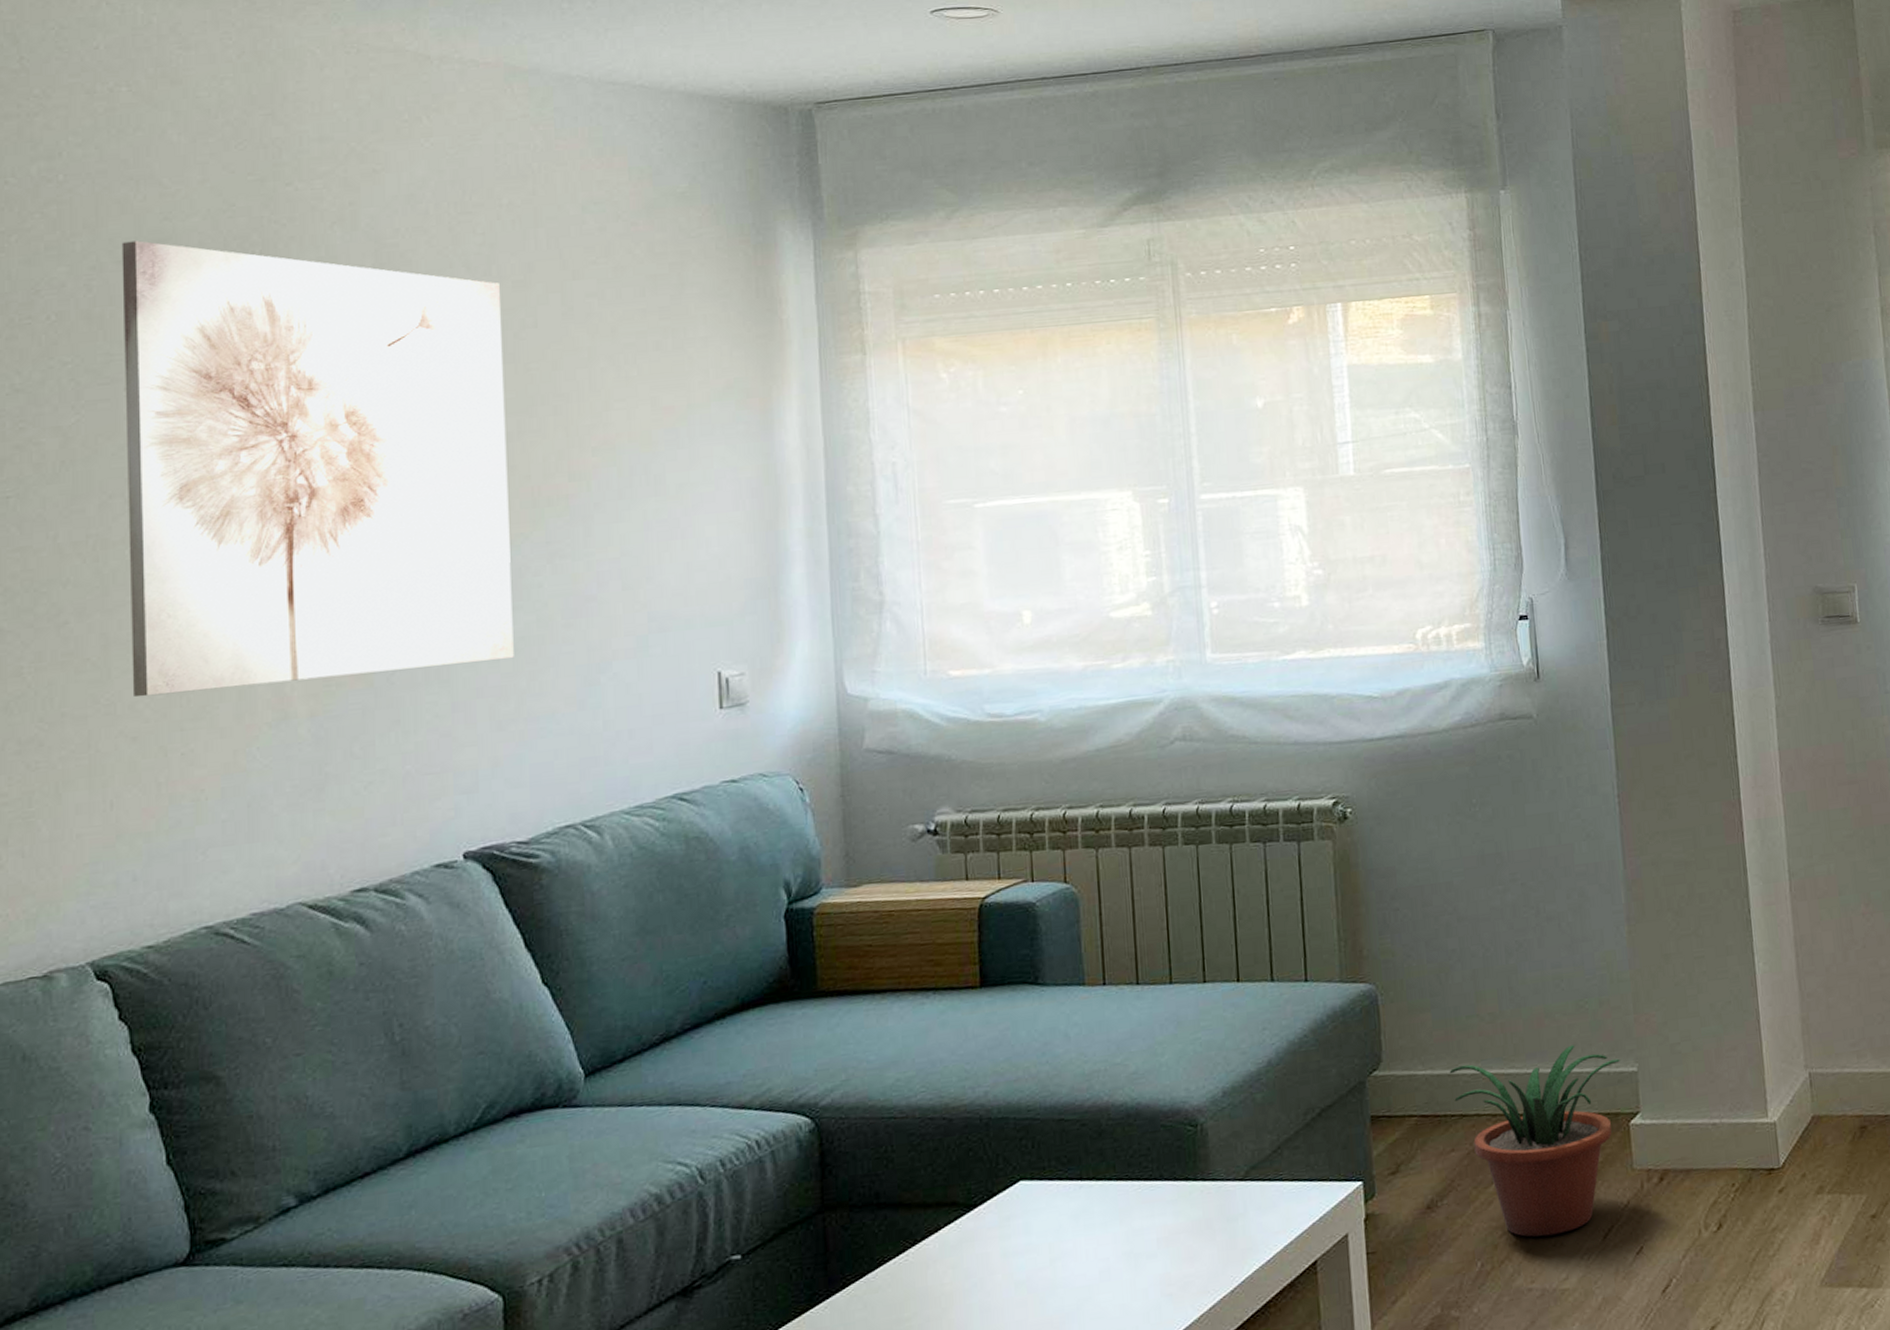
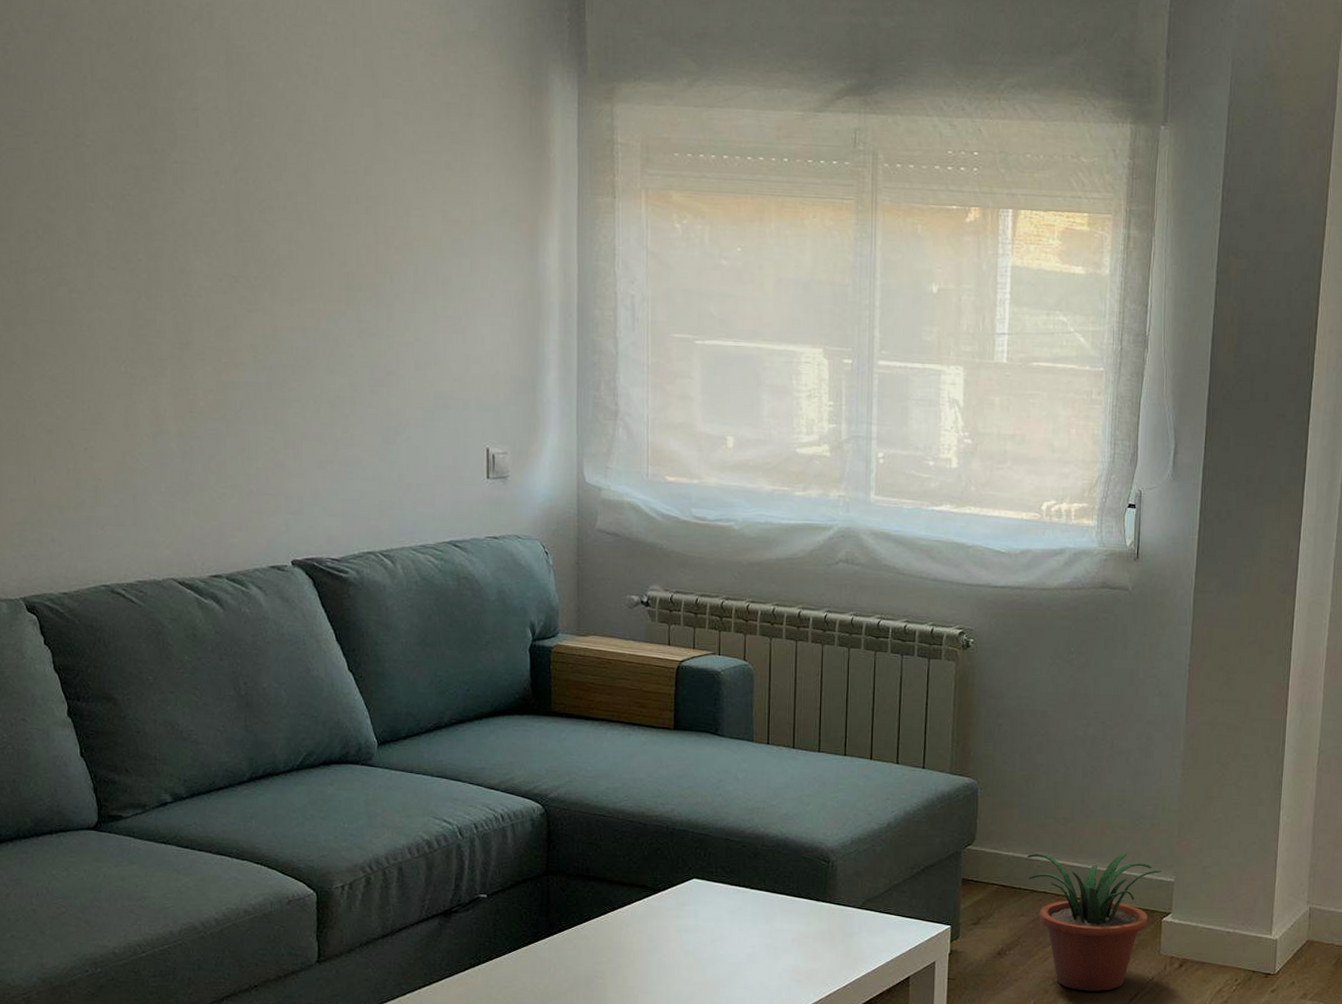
wall art: present [121,240,514,698] -> none [29,14,331,411]

